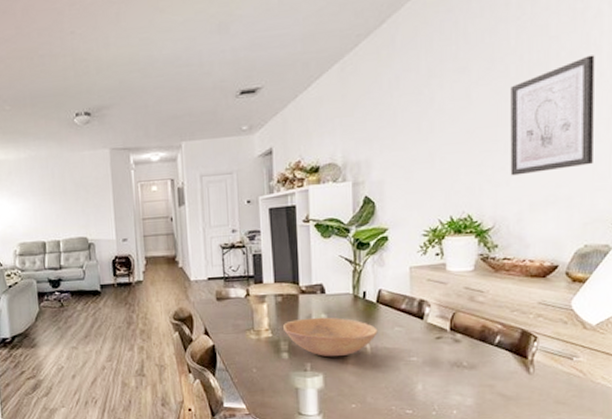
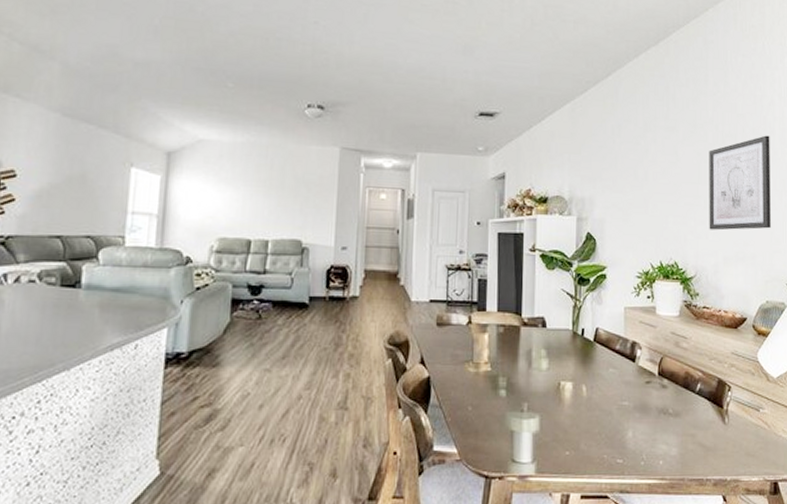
bowl: present [283,317,378,357] -> none [503,352,593,397]

